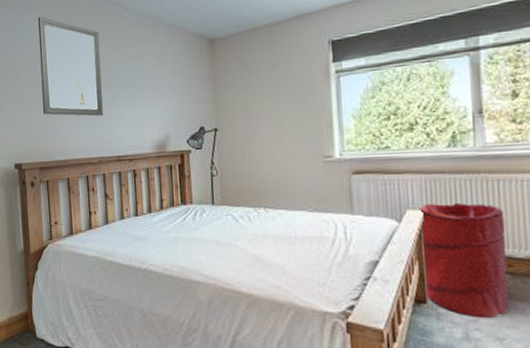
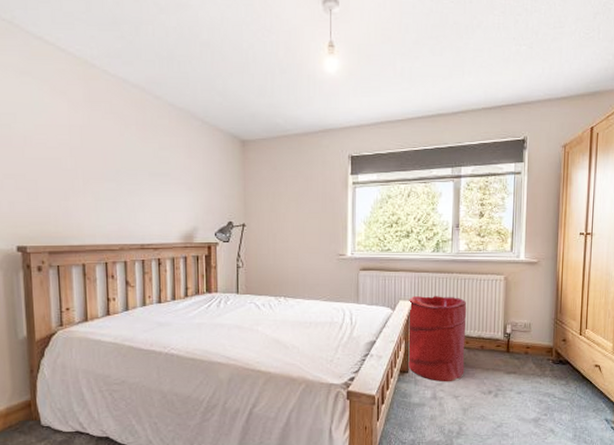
wall art: present [38,16,103,116] -> none [50,89,126,203]

